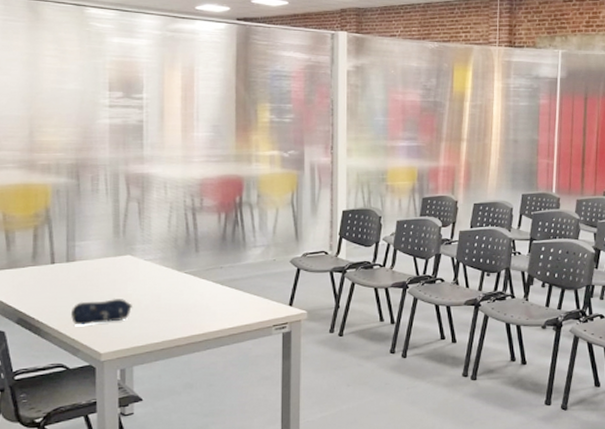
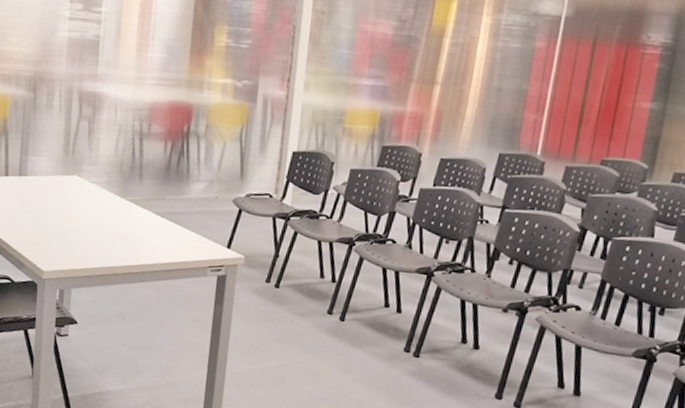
pencil case: present [71,299,132,326] -> none [19,217,75,241]

